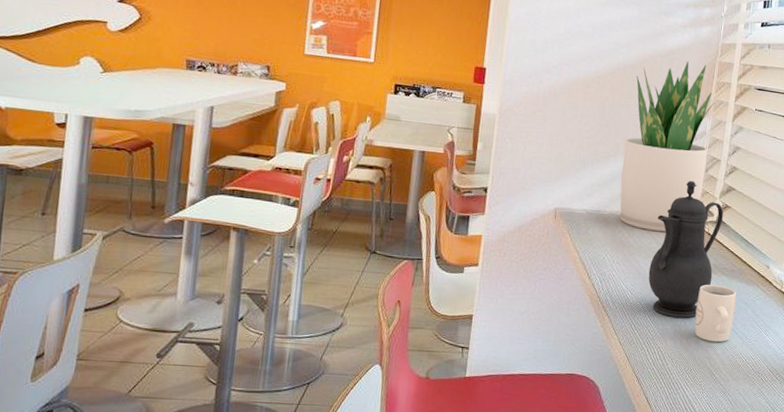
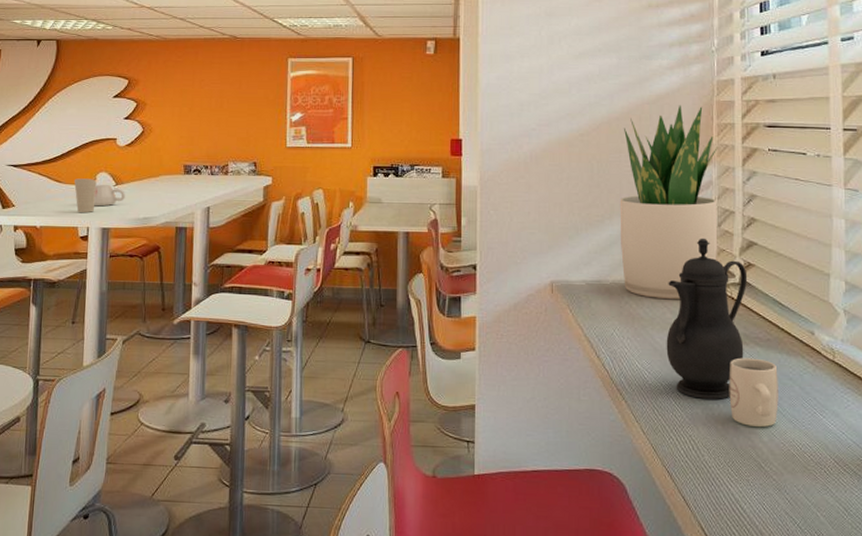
cup: none [51,59,80,99] -> present [74,178,97,212]
cup: none [75,69,115,94] -> present [94,185,125,207]

